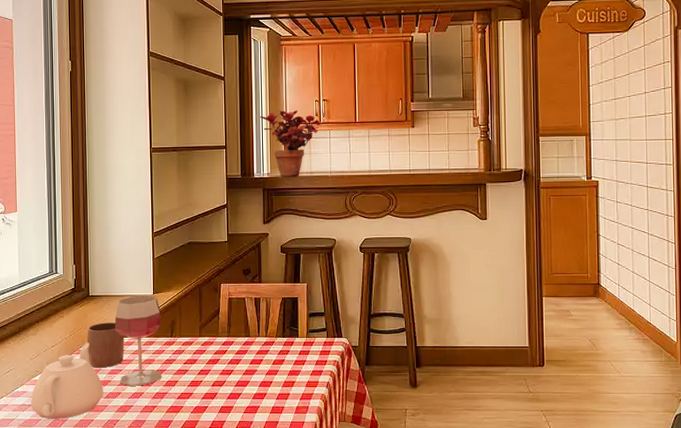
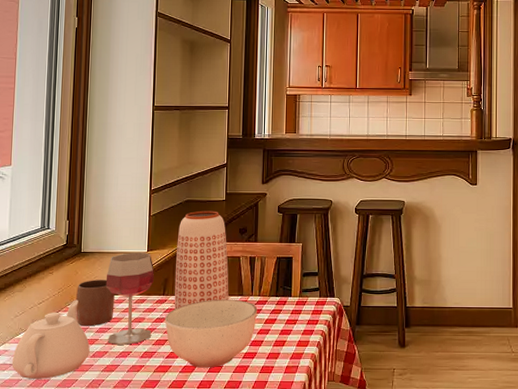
bowl: none [174,340,265,409] -> present [164,299,258,368]
vase: none [181,252,236,351] -> present [174,210,229,310]
potted plant: present [259,110,321,178] -> none [263,74,323,140]

